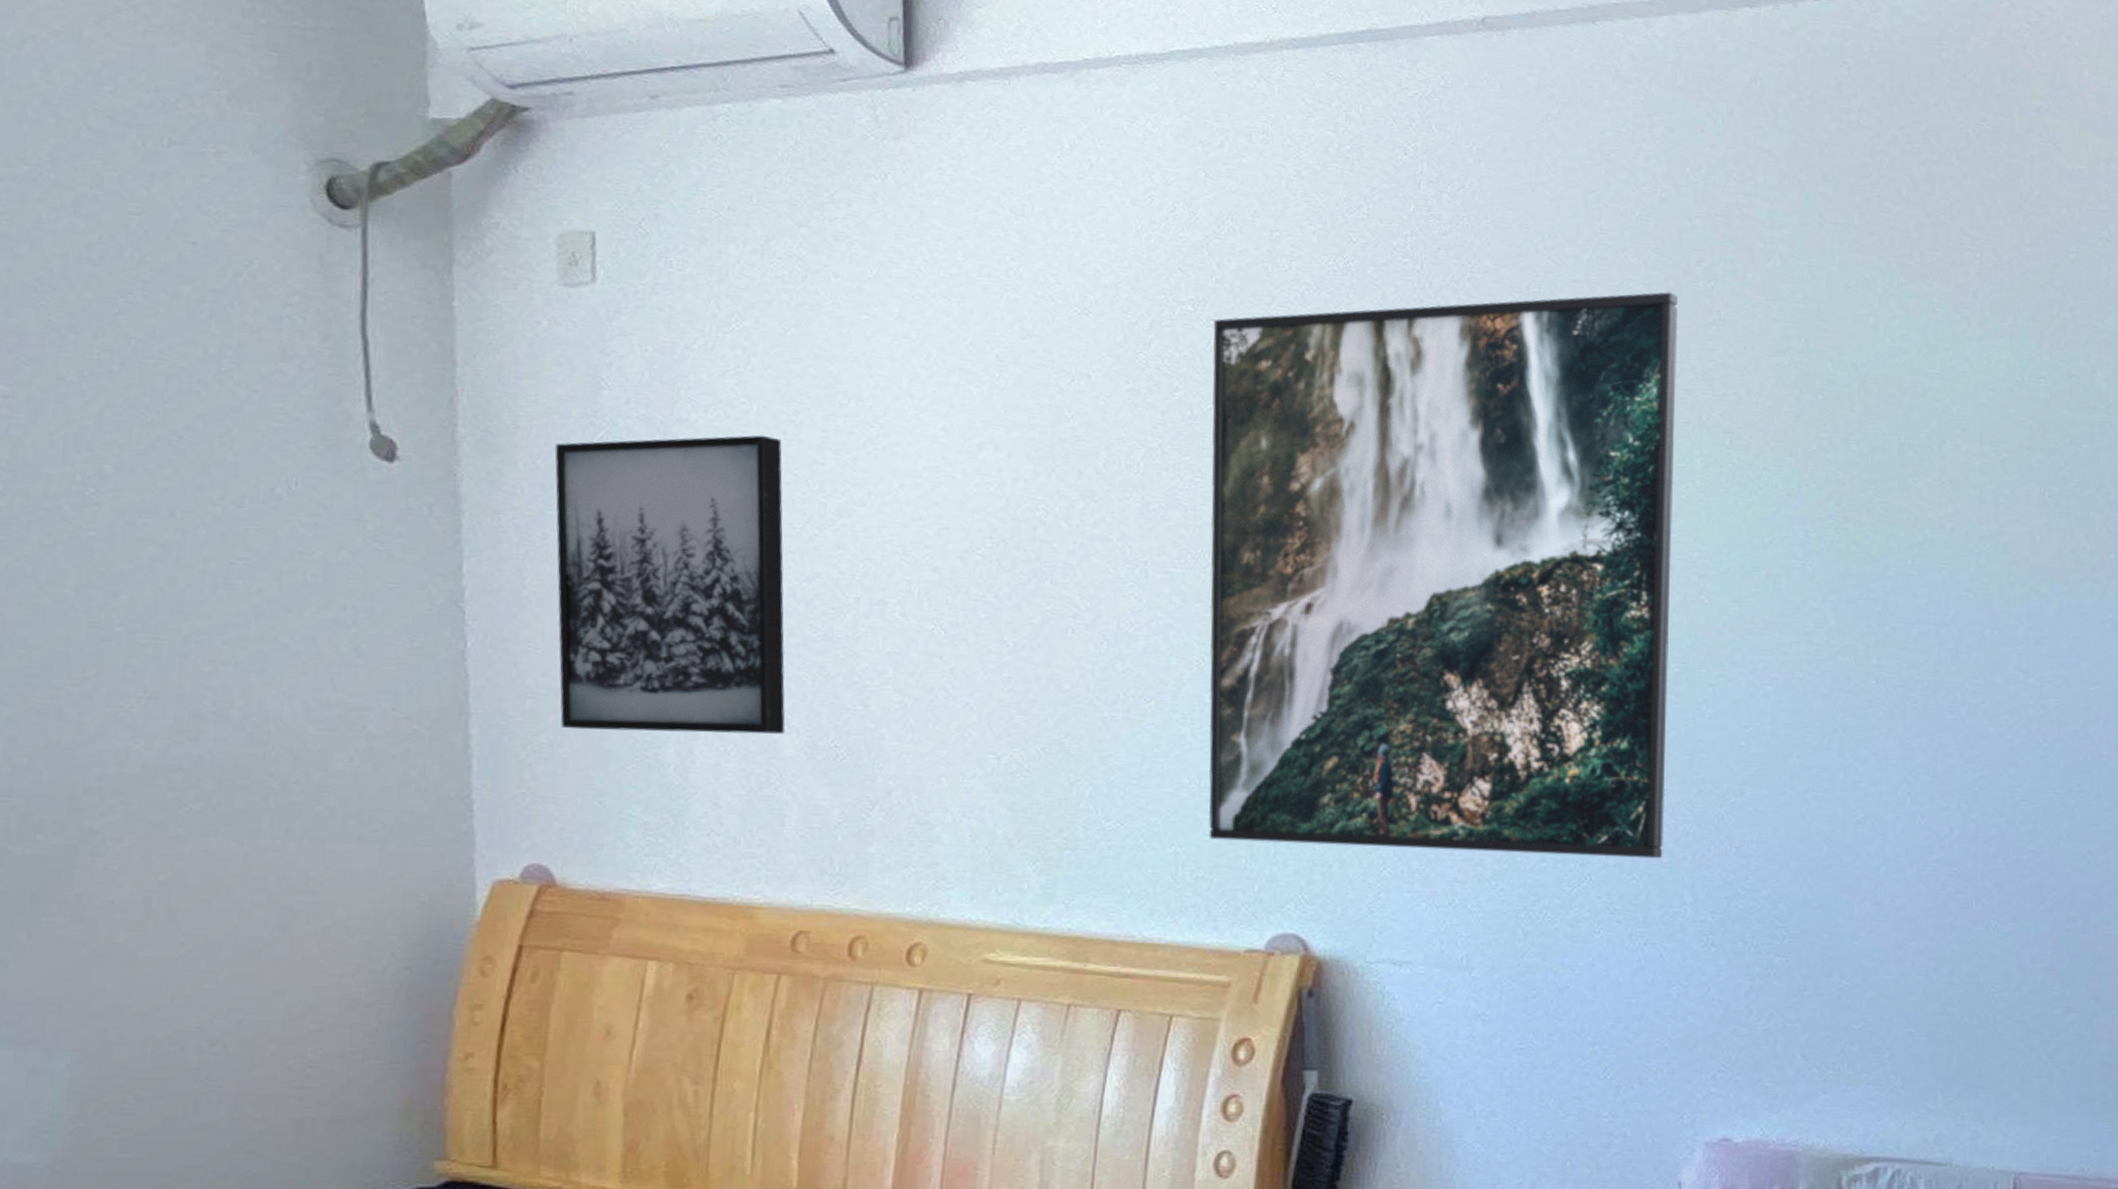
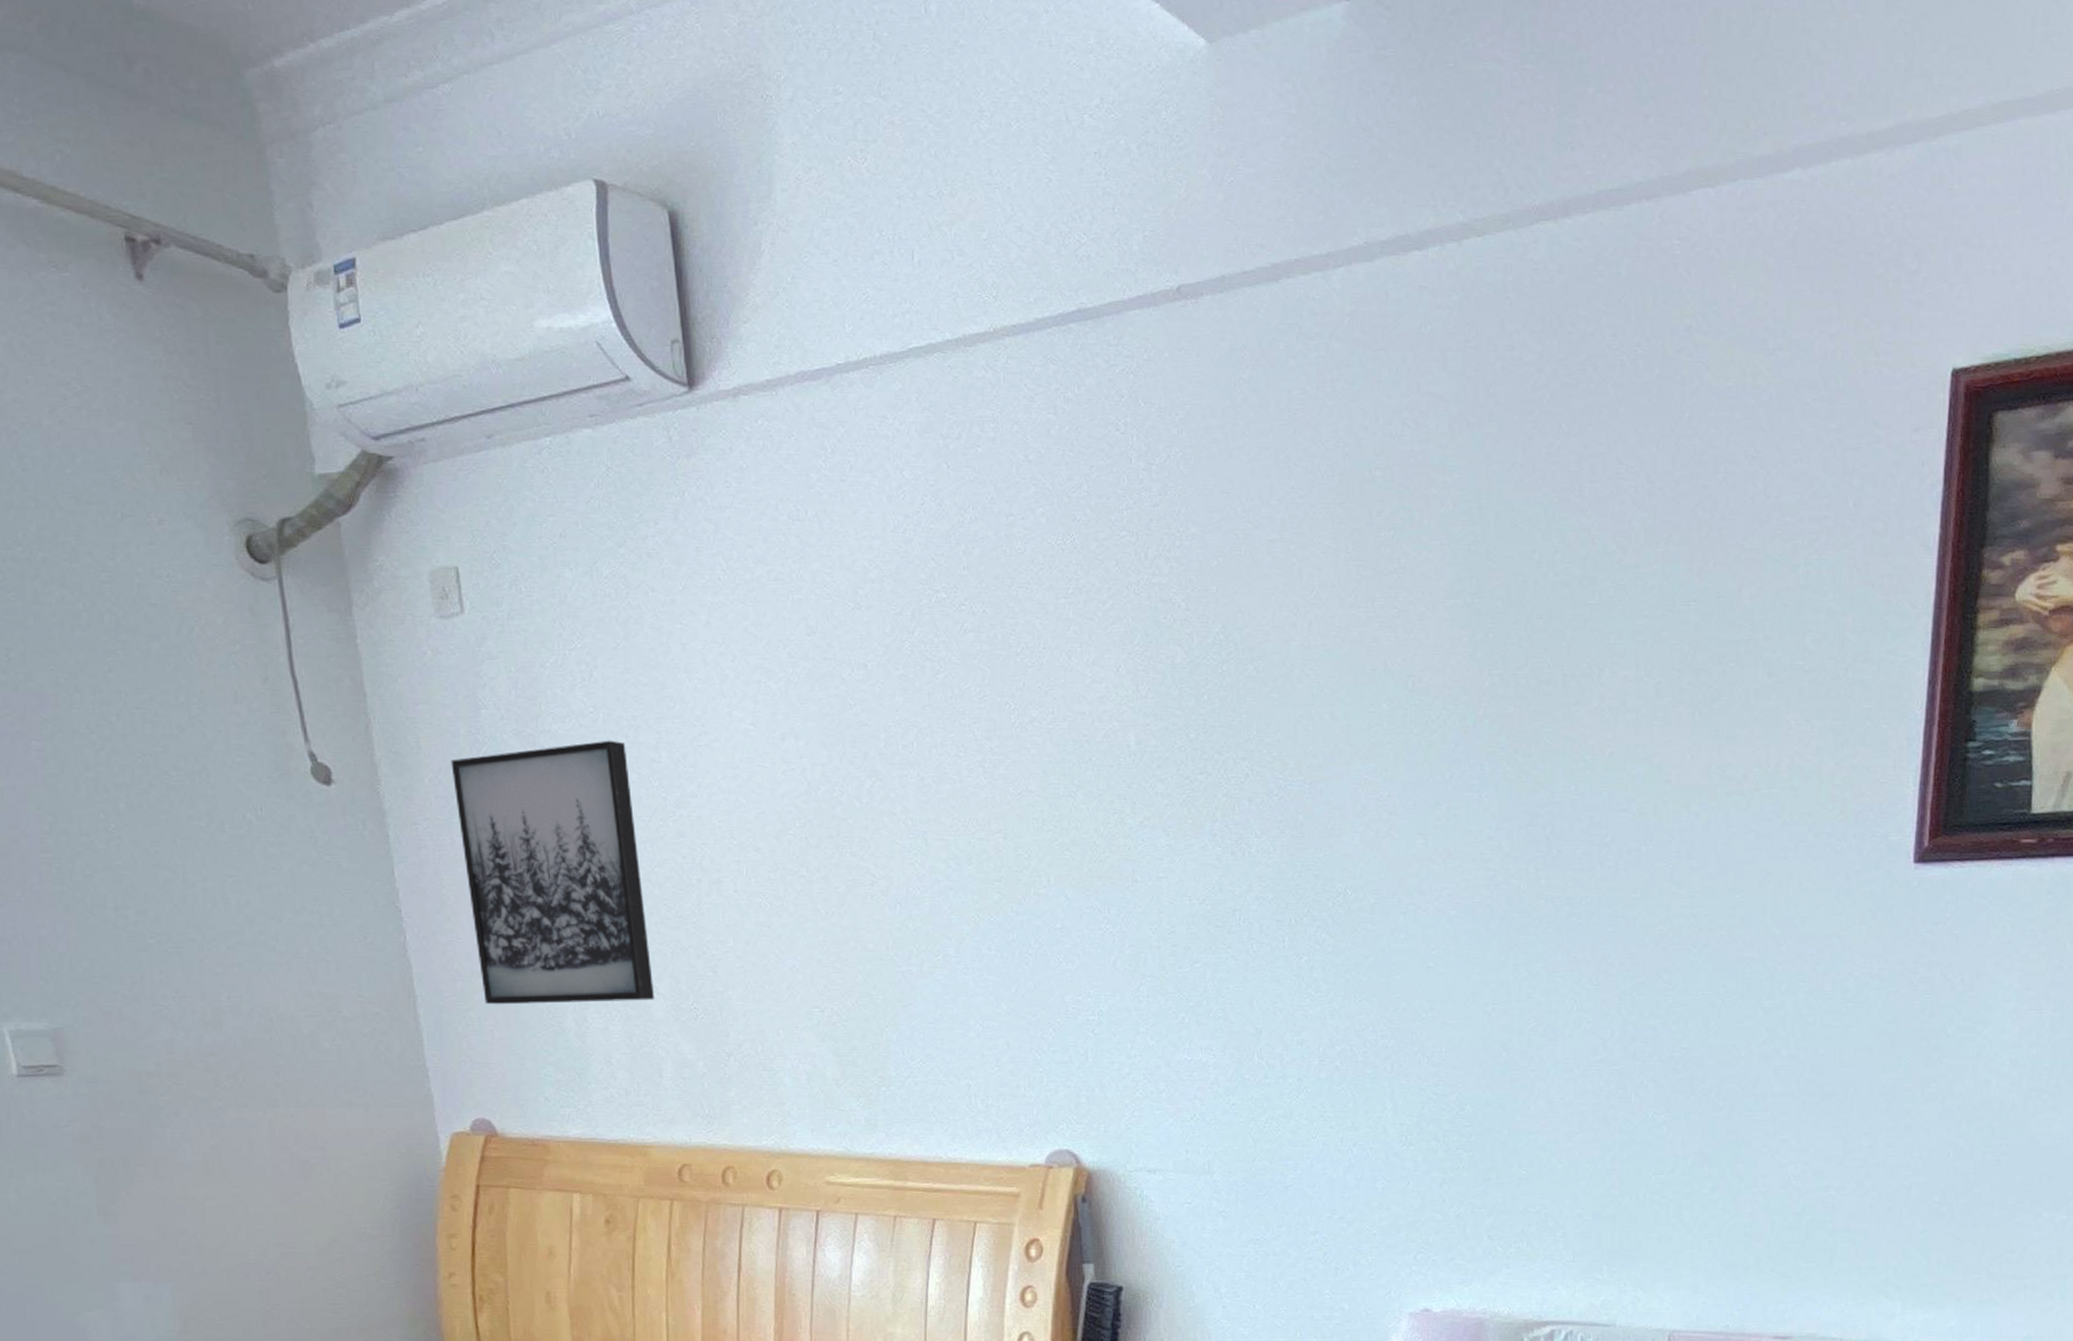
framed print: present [1208,291,1678,859] -> none [964,543,1367,1072]

